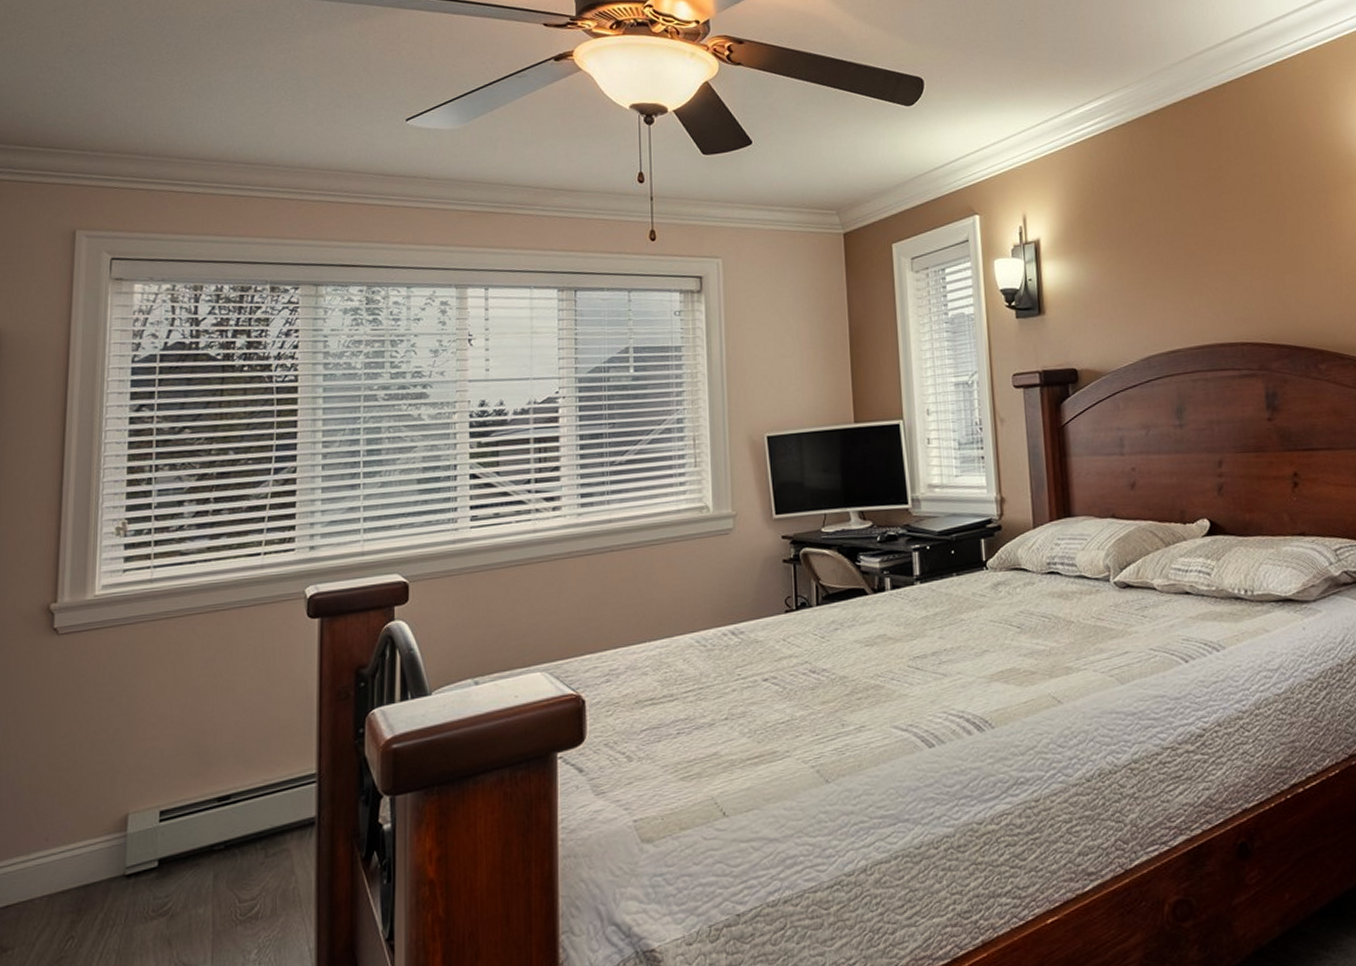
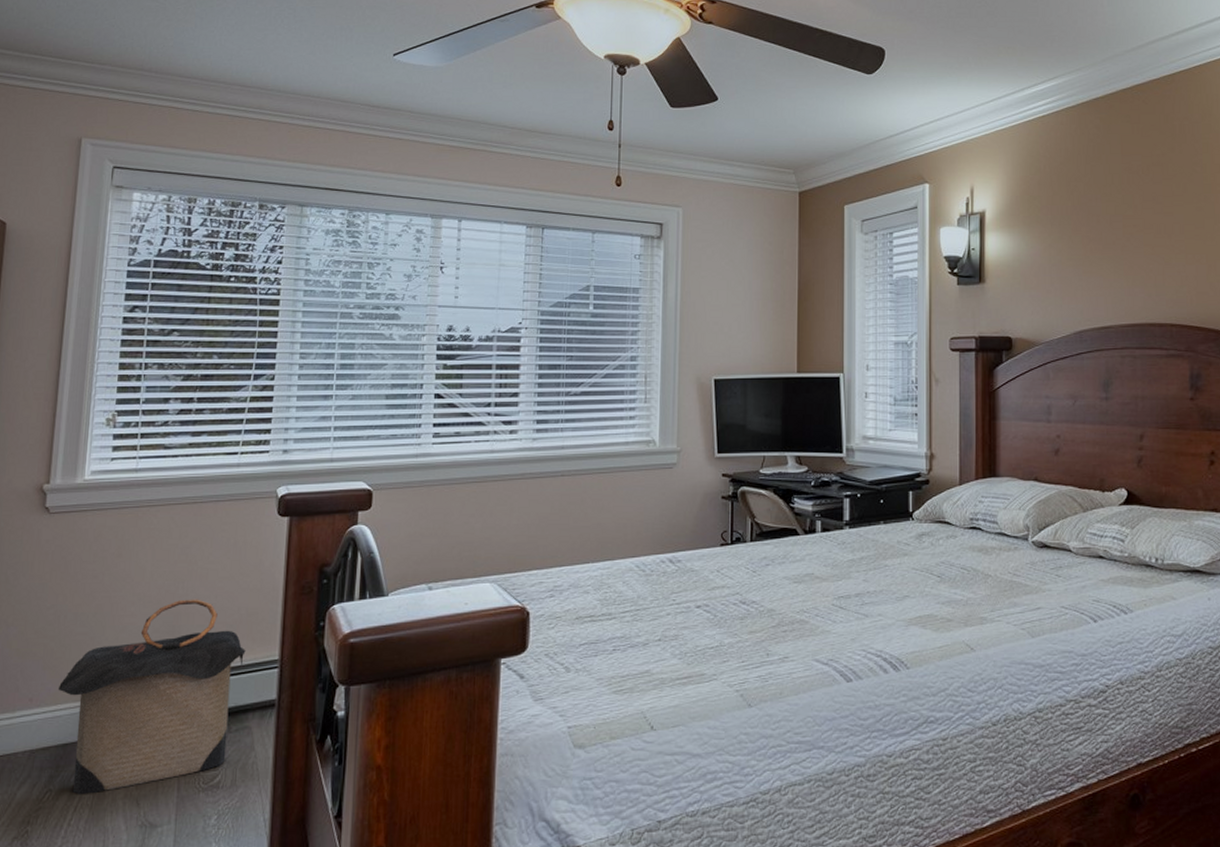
laundry hamper: none [76,714,280,939] -> present [58,599,246,794]

